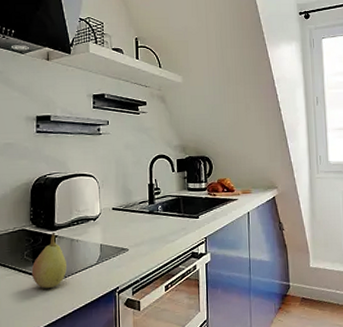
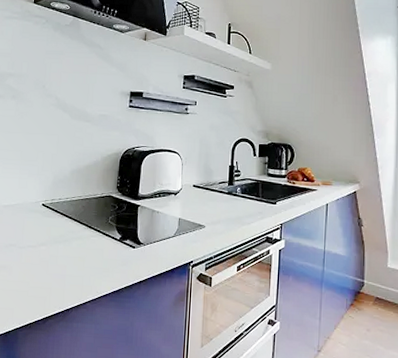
fruit: present [31,231,66,288] -> none [114,201,146,253]

